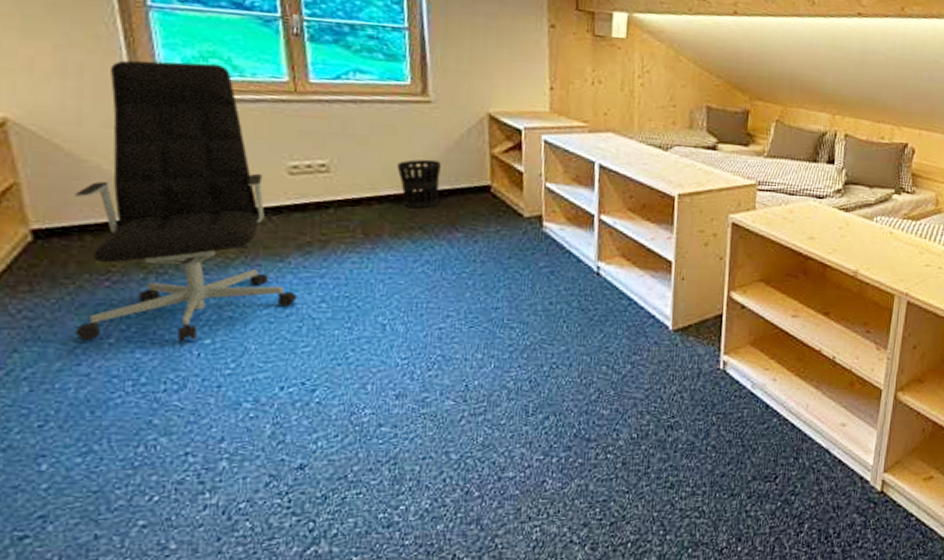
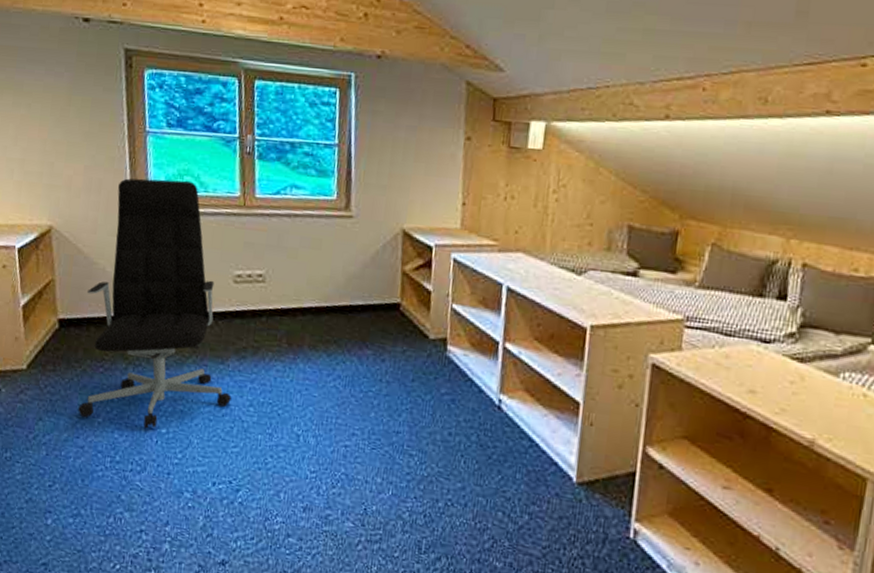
wastebasket: present [397,159,441,209] -> none [319,273,357,323]

